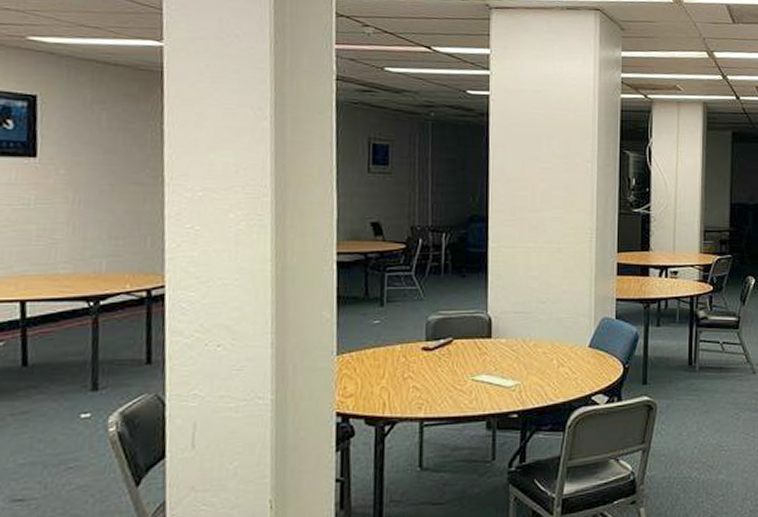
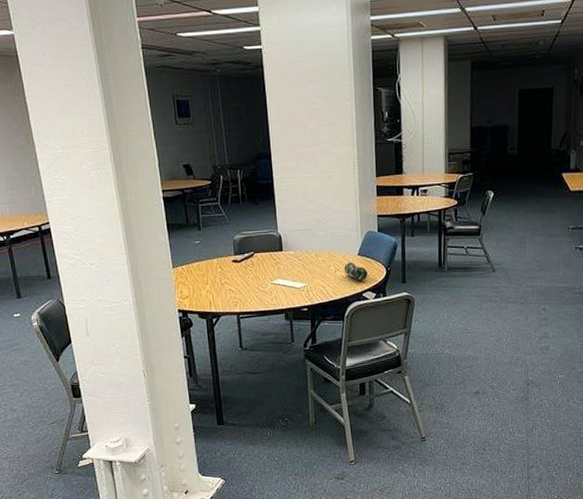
pencil case: none [570,355,599,380] -> present [344,262,367,281]

